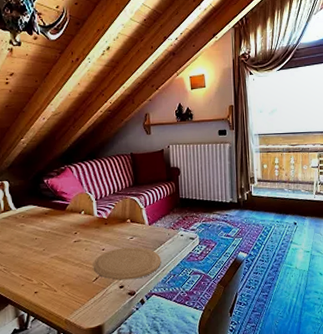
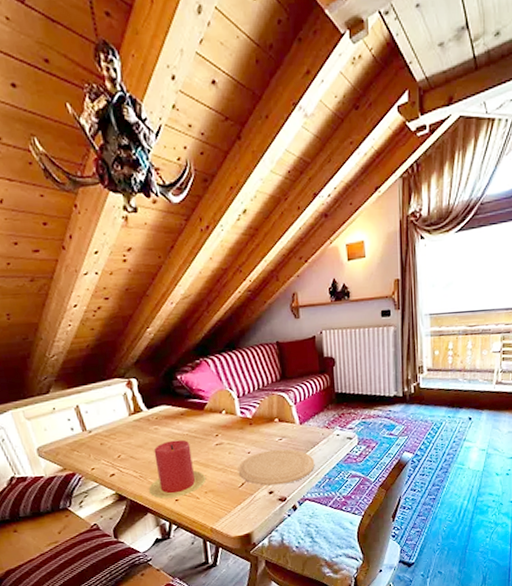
candle: none [10,236,64,291] -> present [148,439,207,499]

